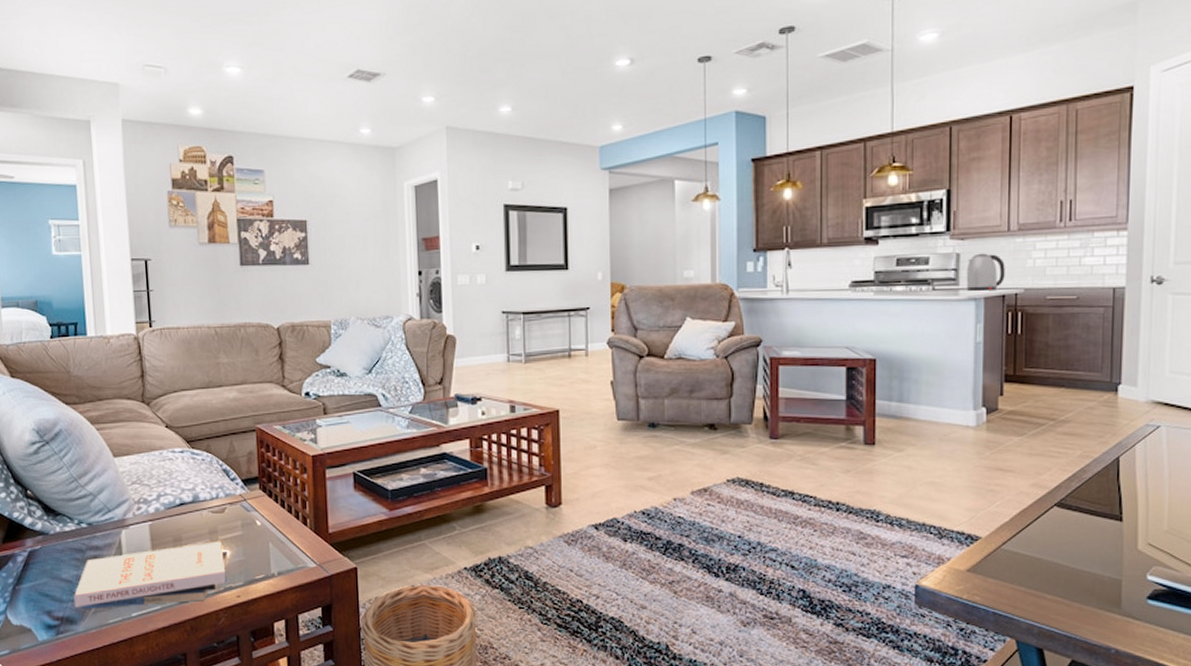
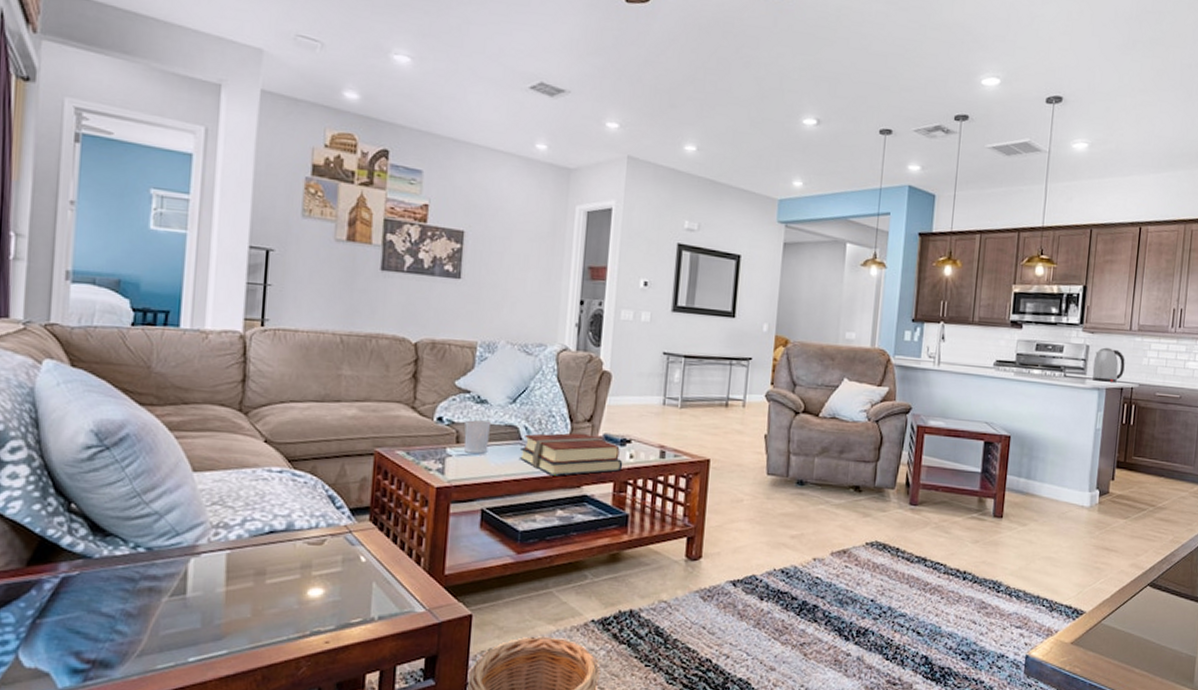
books: present [74,541,228,609] -> none [113,577,321,651]
candle holder: none [329,392,353,423] -> present [464,420,492,454]
books: none [380,395,476,437] -> present [518,432,623,476]

